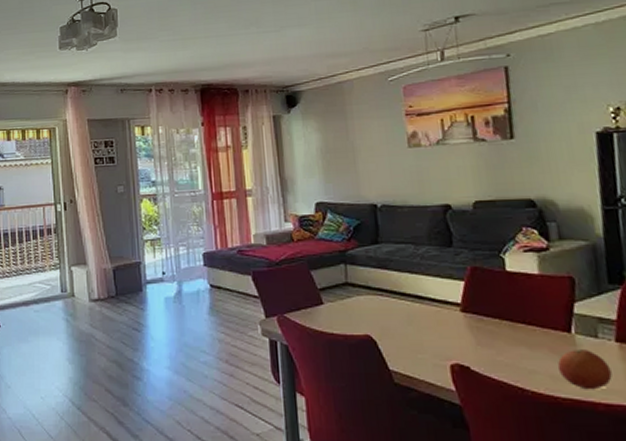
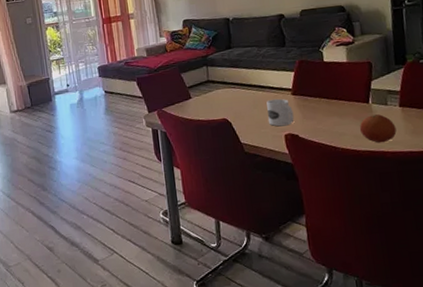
mug: none [425,315,464,353] -> present [266,98,294,127]

